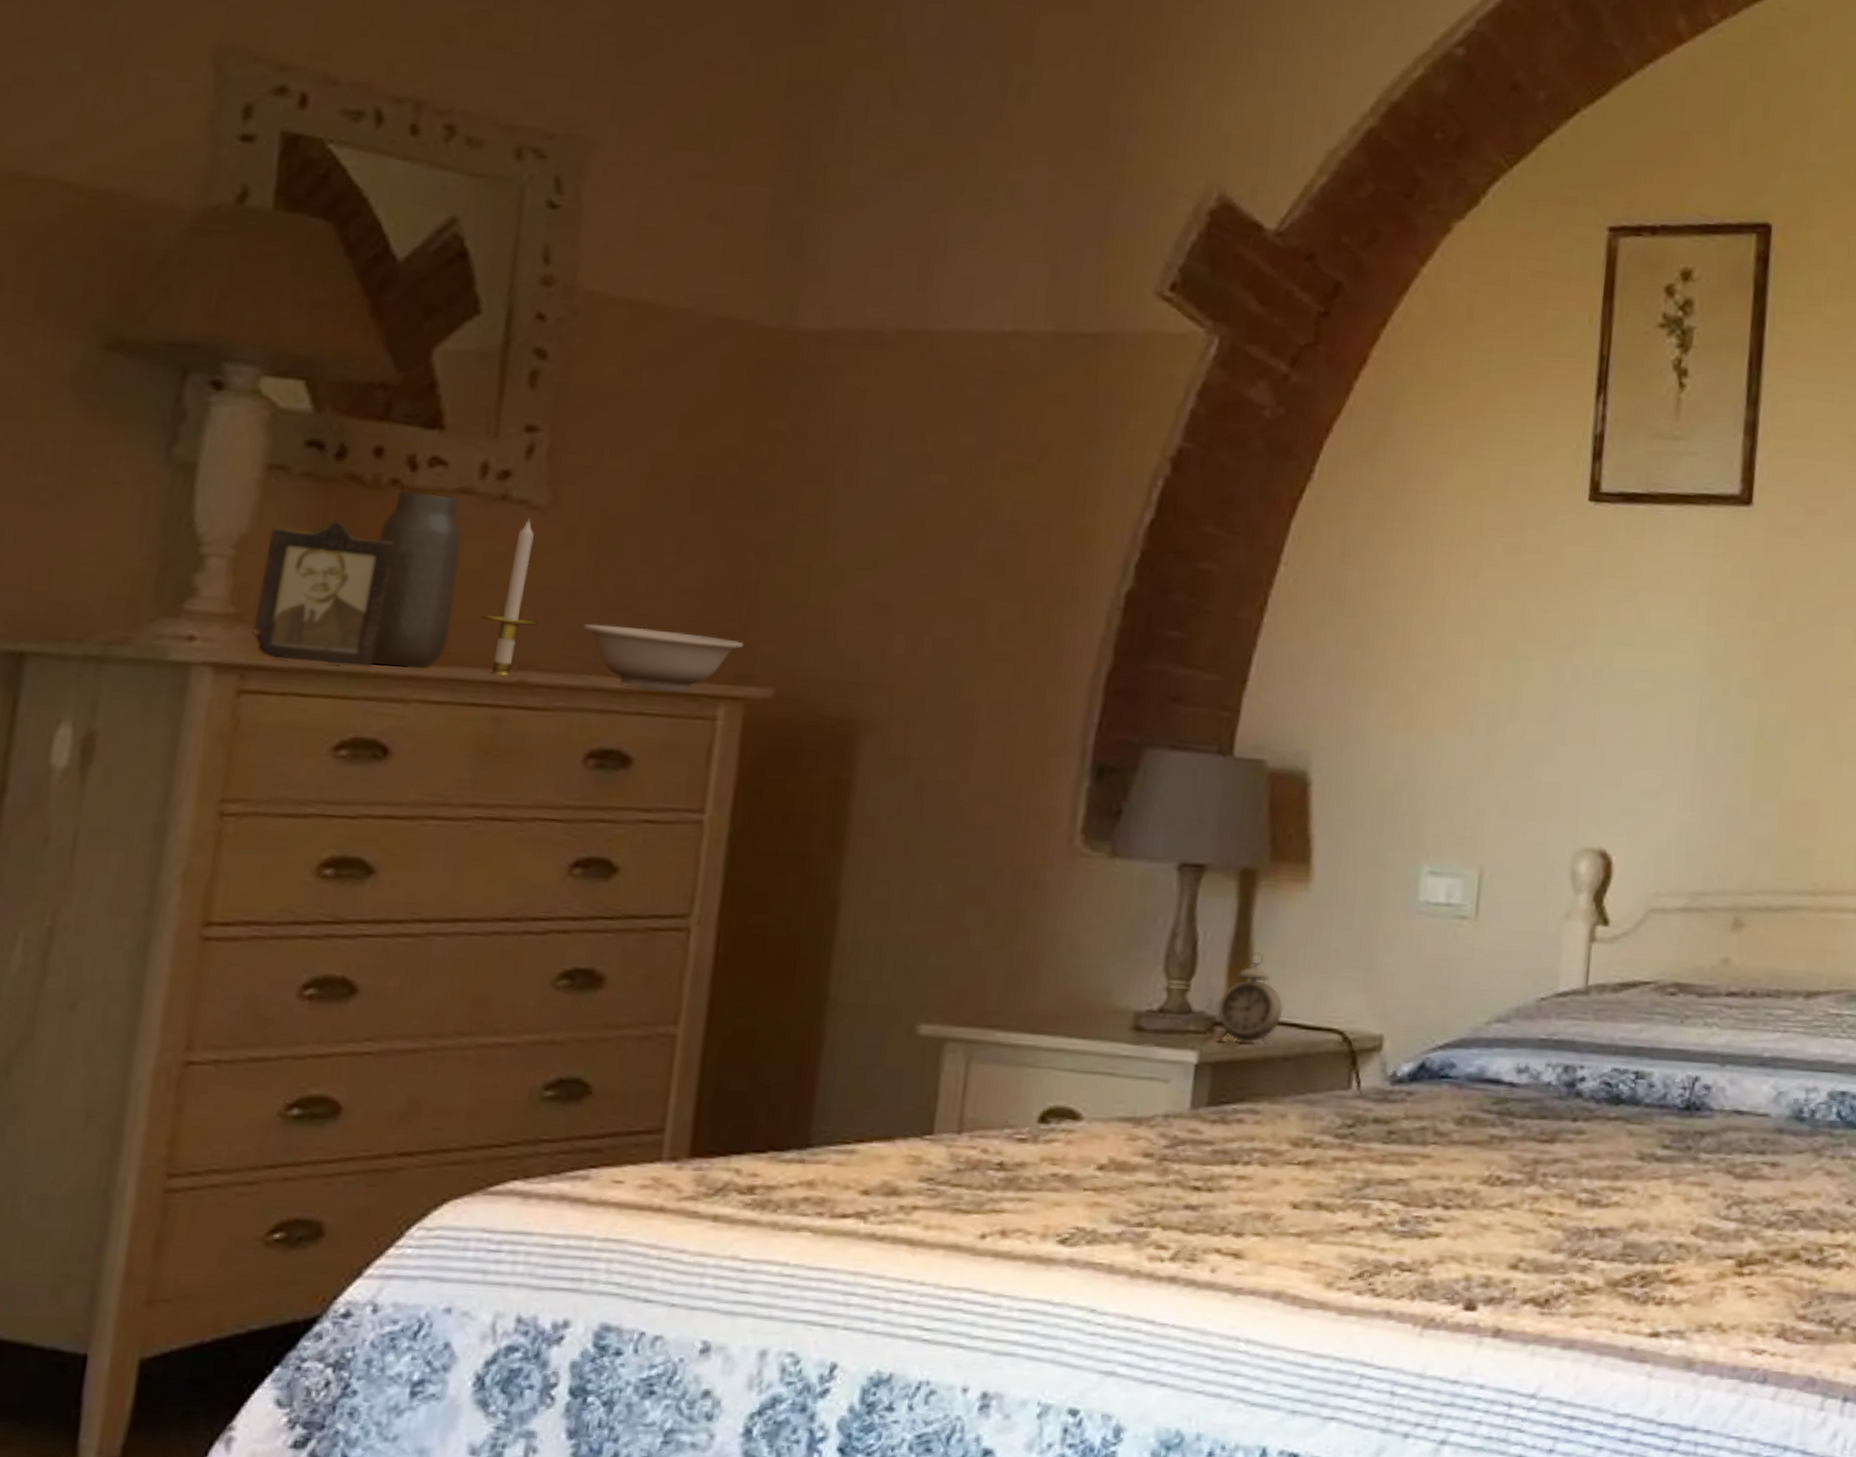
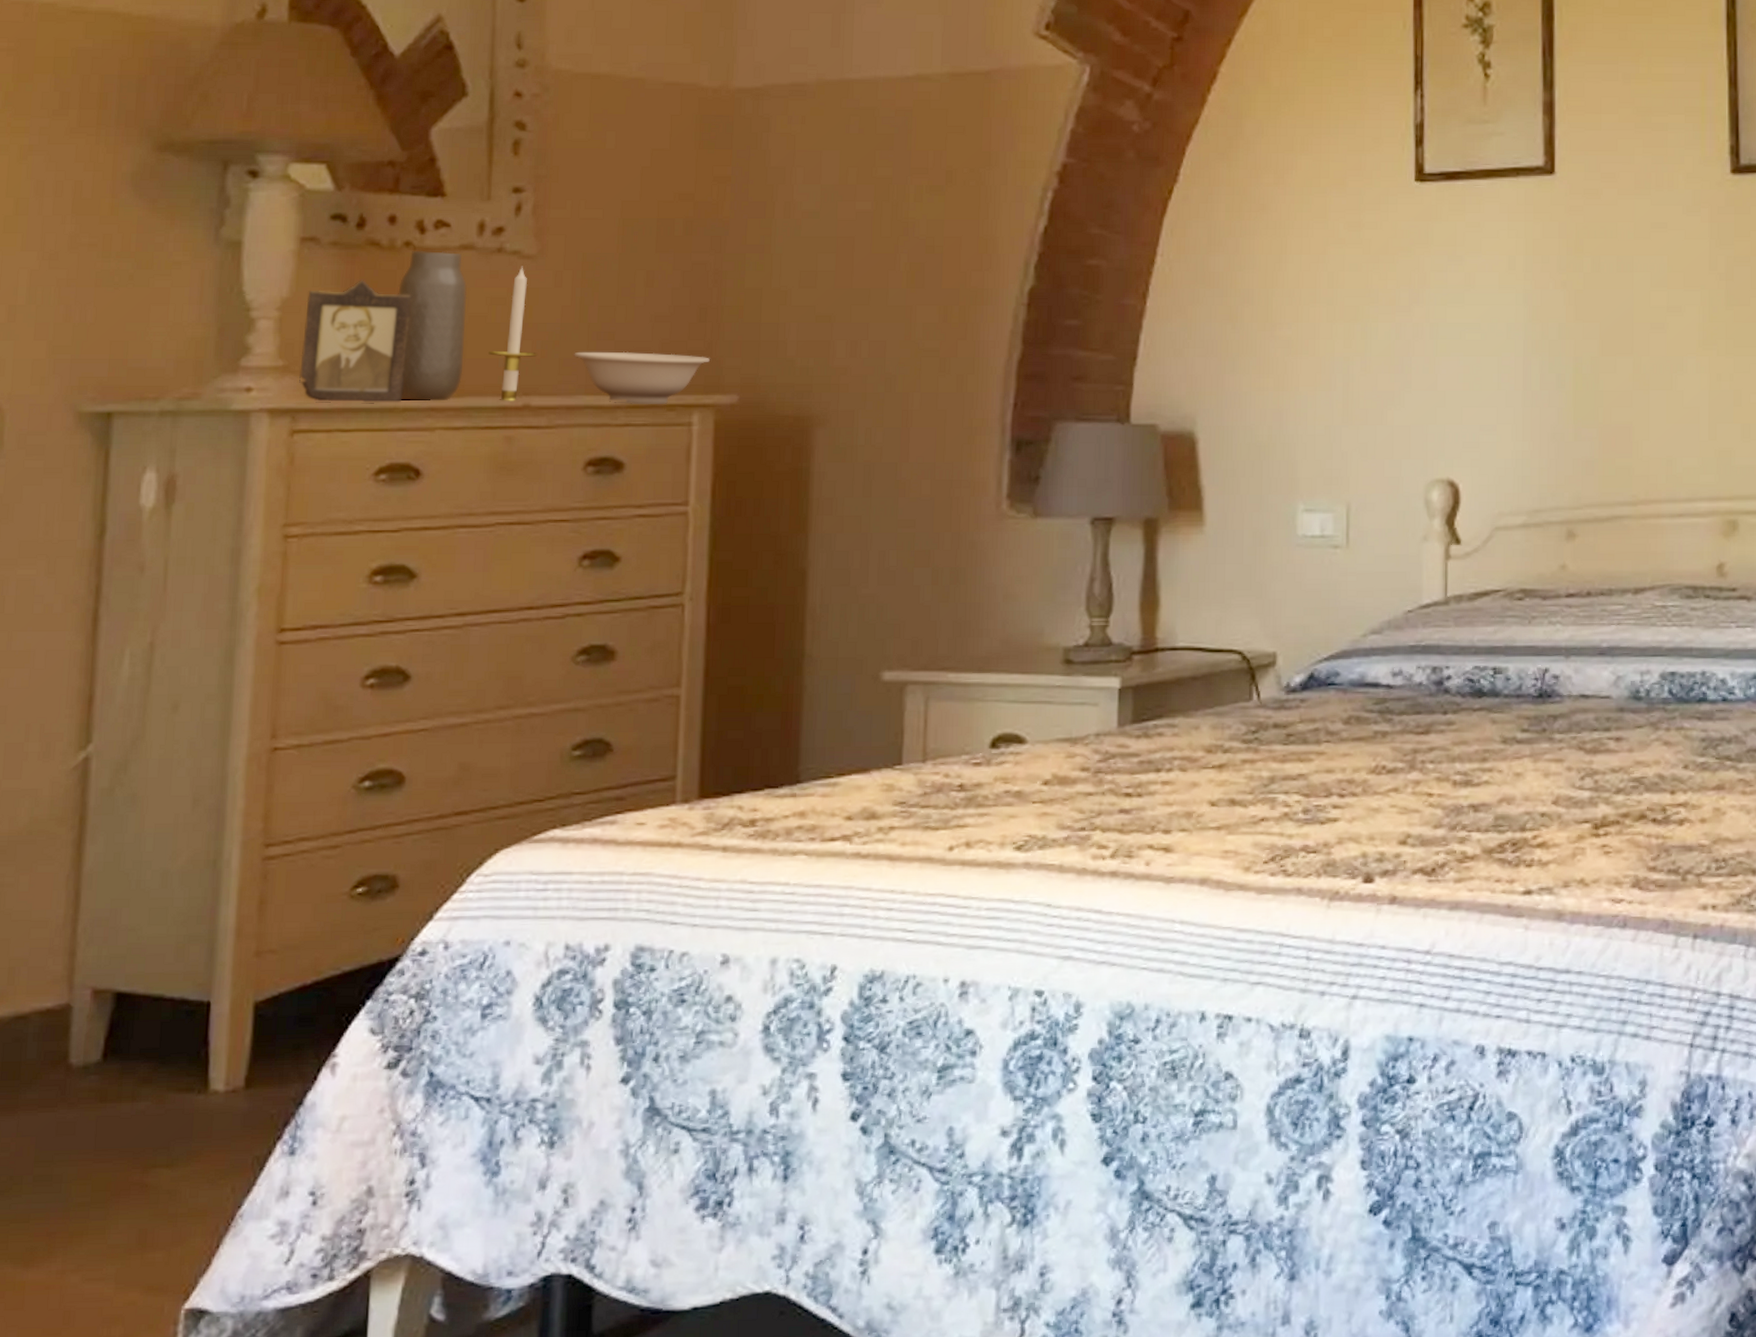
alarm clock: present [1217,951,1284,1045] -> none [1134,588,1190,668]

